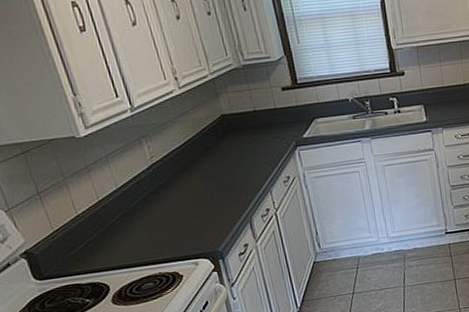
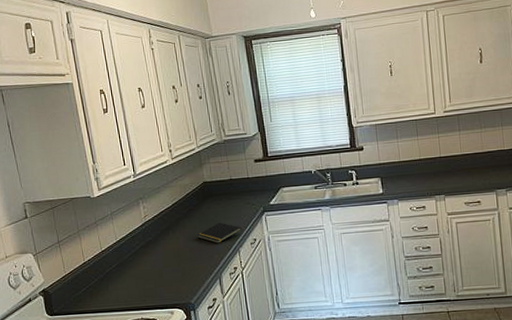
notepad: none [219,160,272,184] -> present [197,222,242,243]

